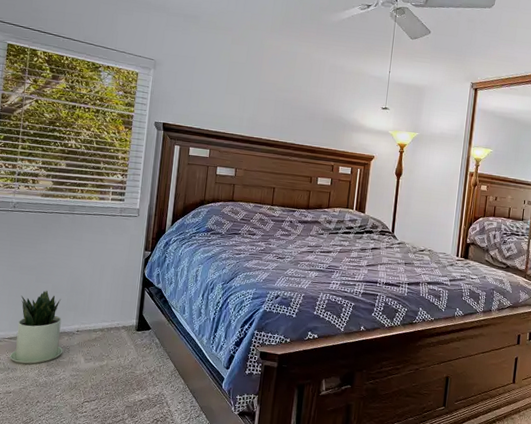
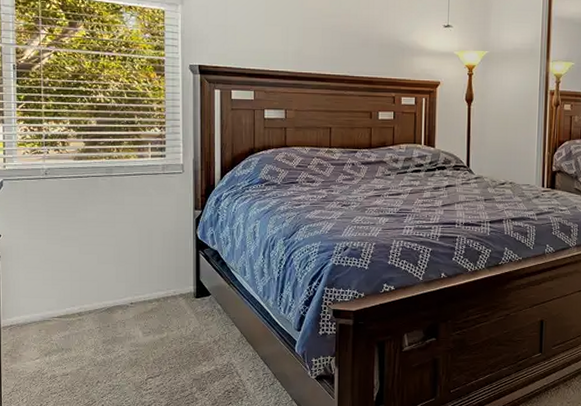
planter: present [9,290,63,364] -> none [62,262,119,343]

